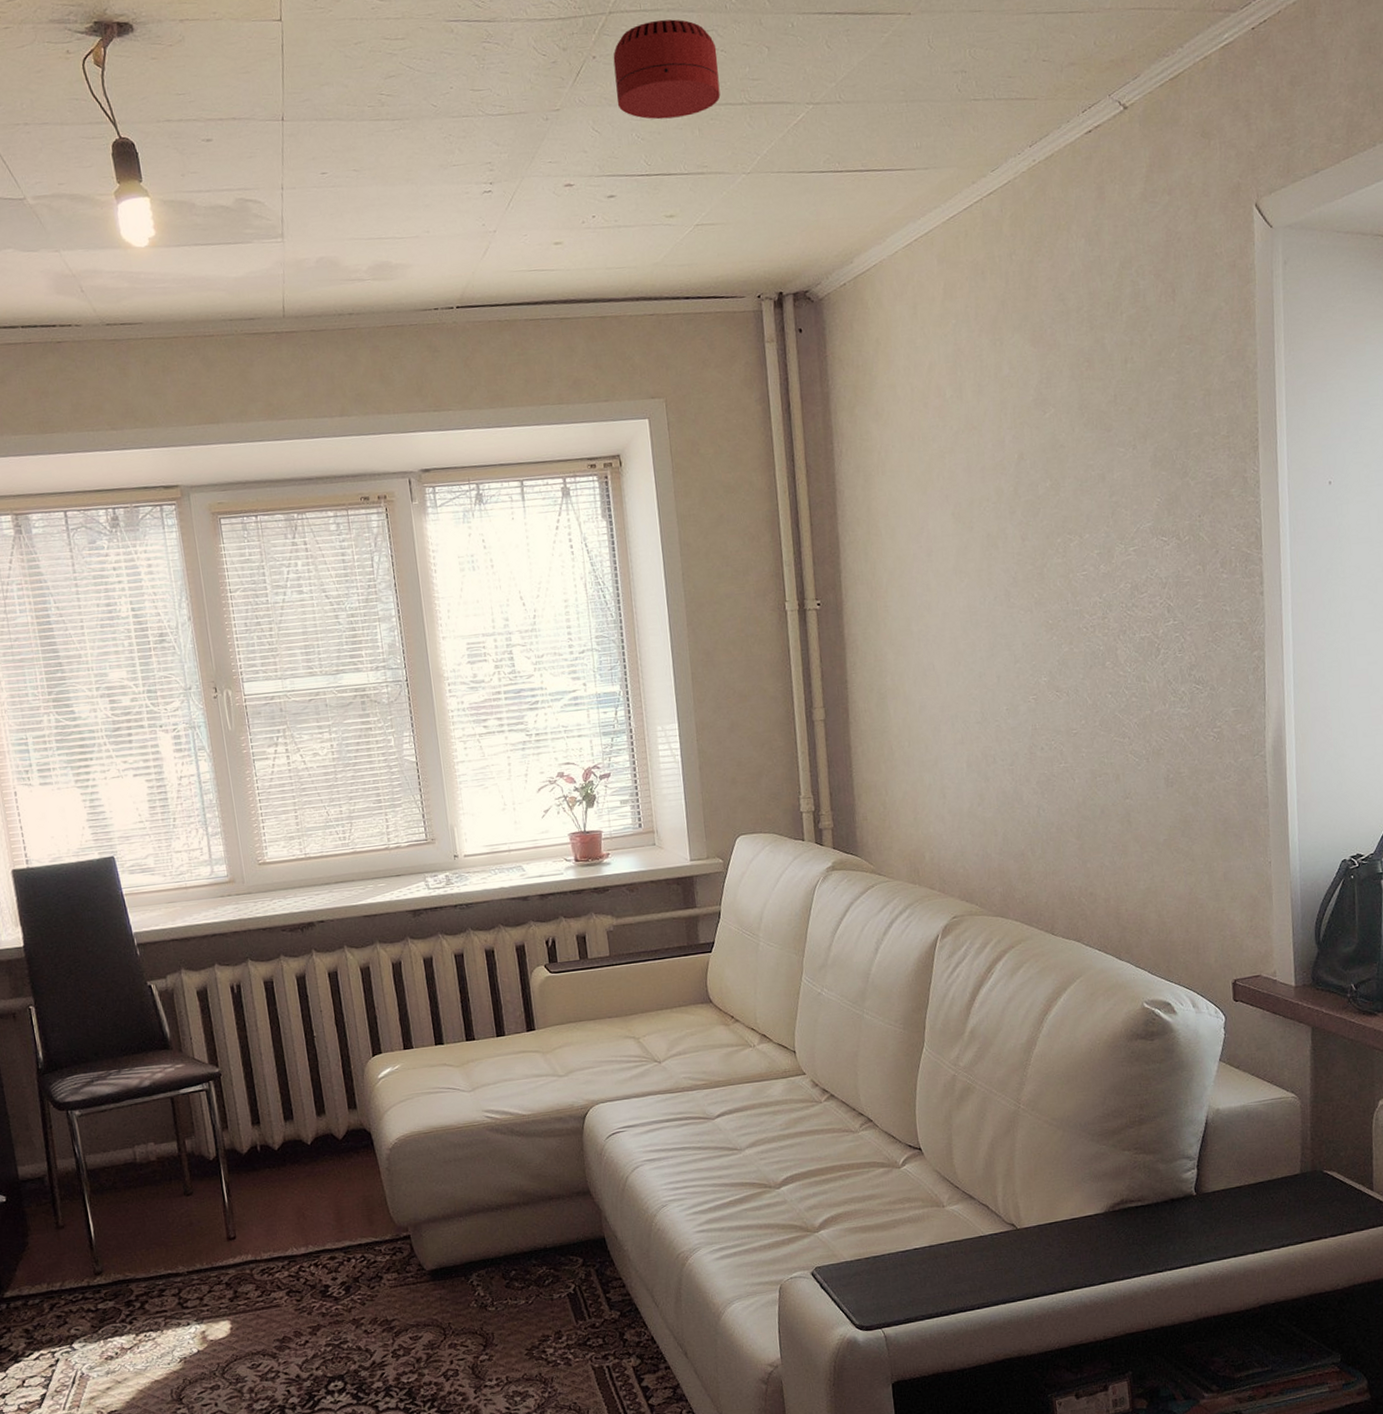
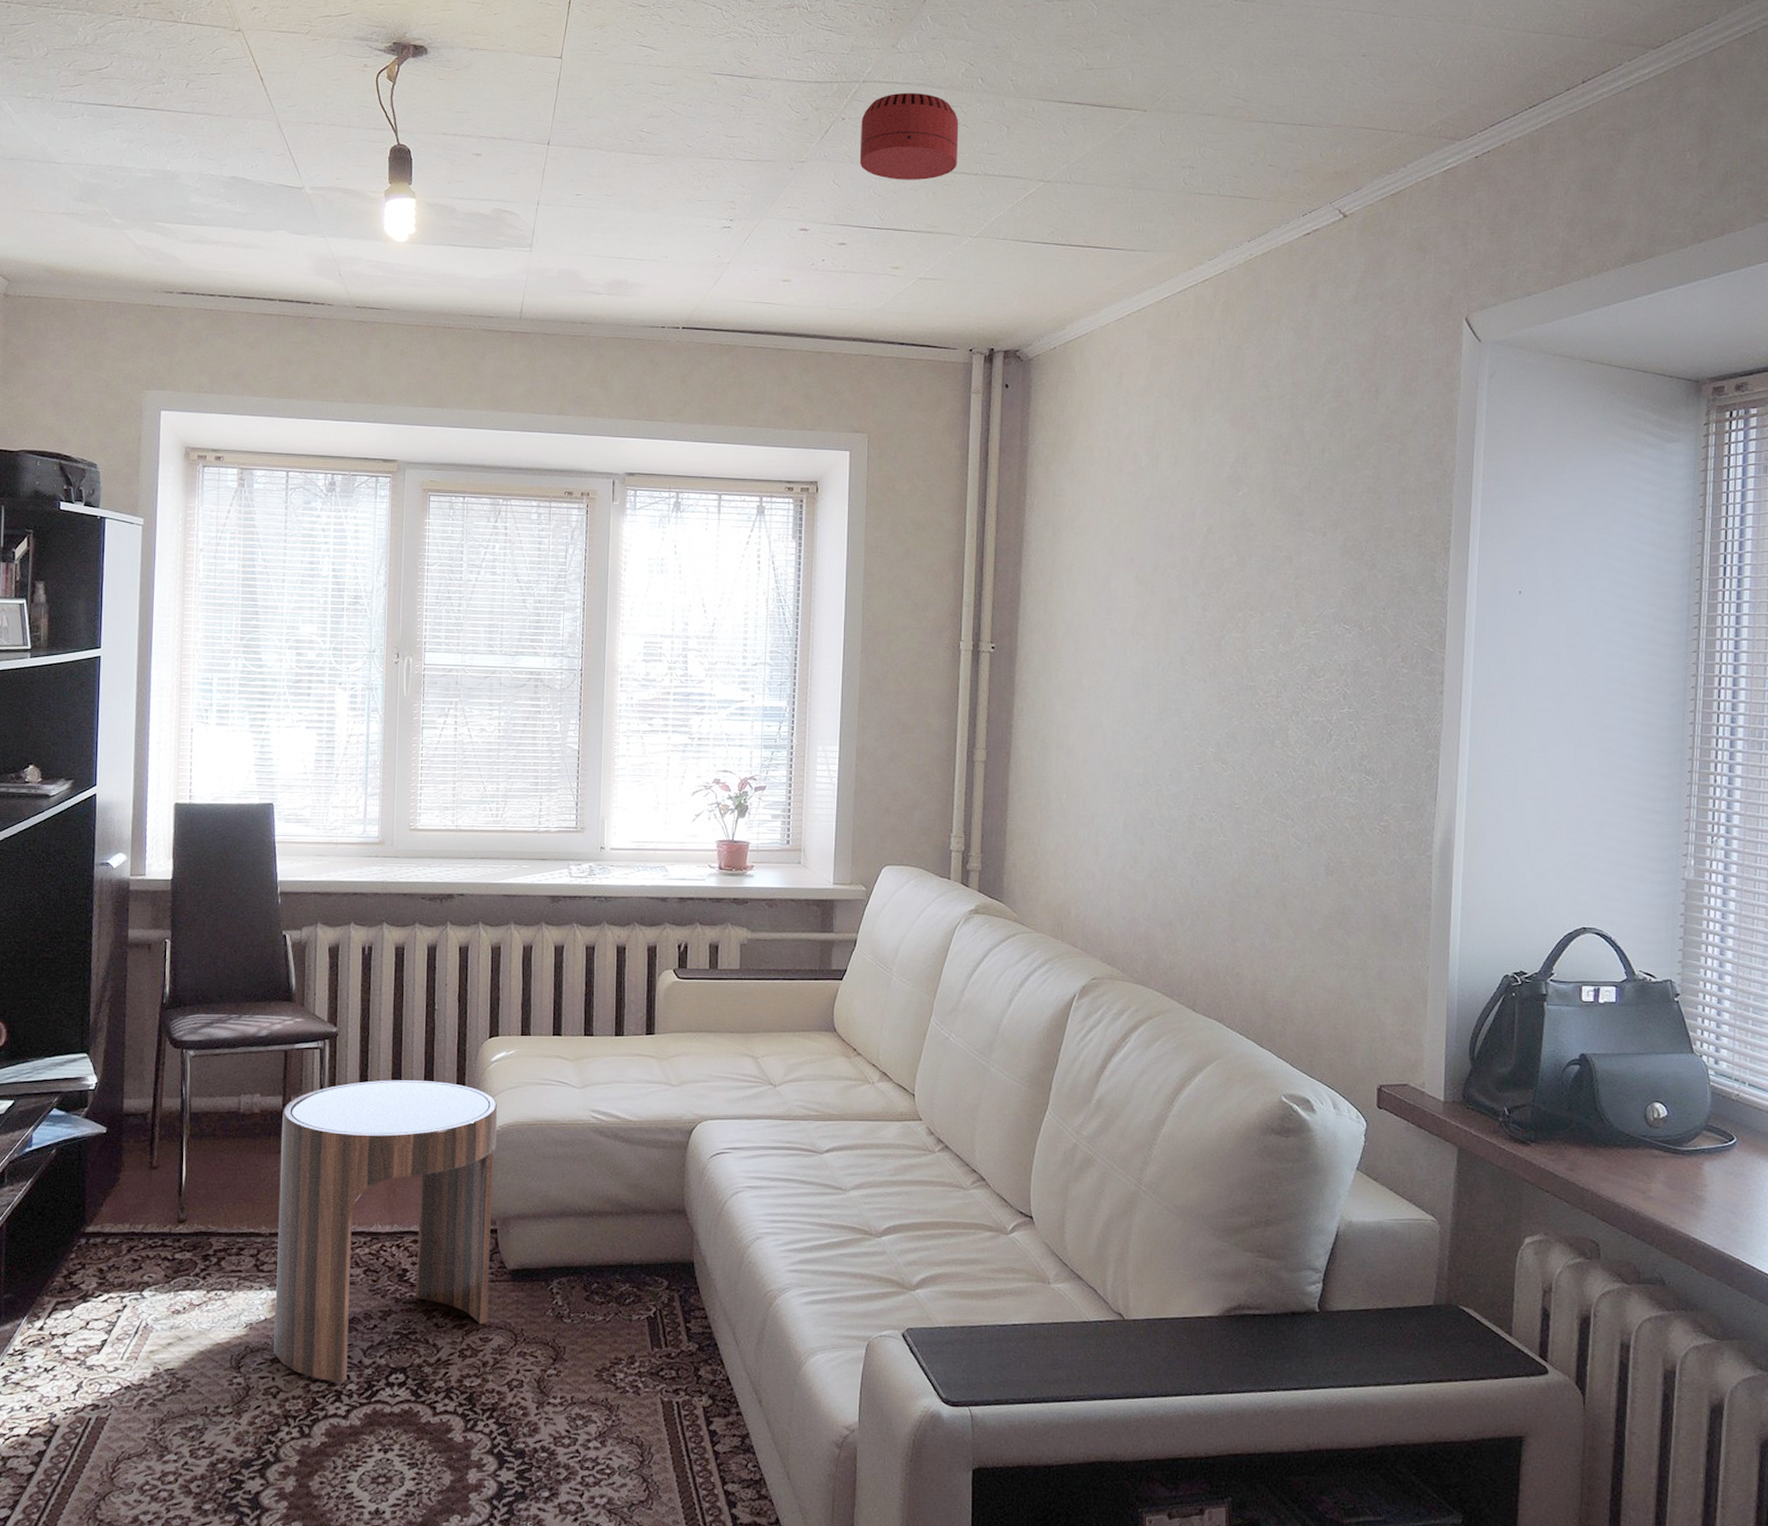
side table: none [179,1104,416,1399] -> present [273,1080,498,1383]

